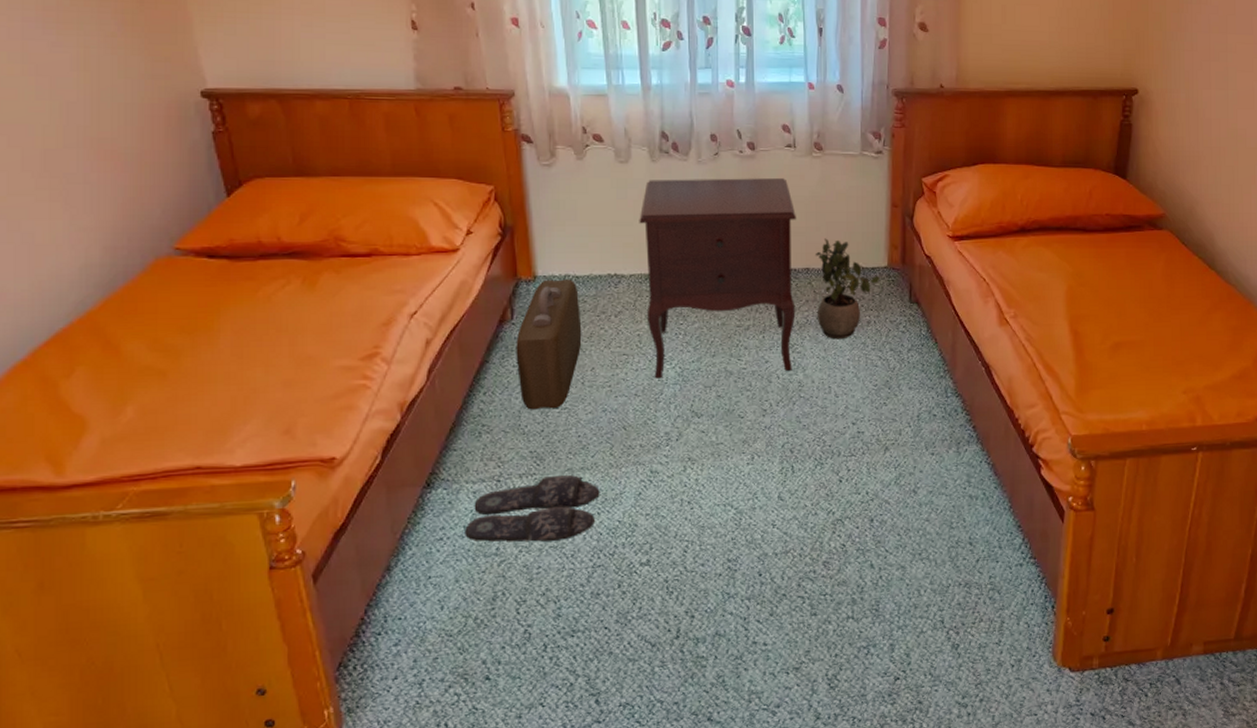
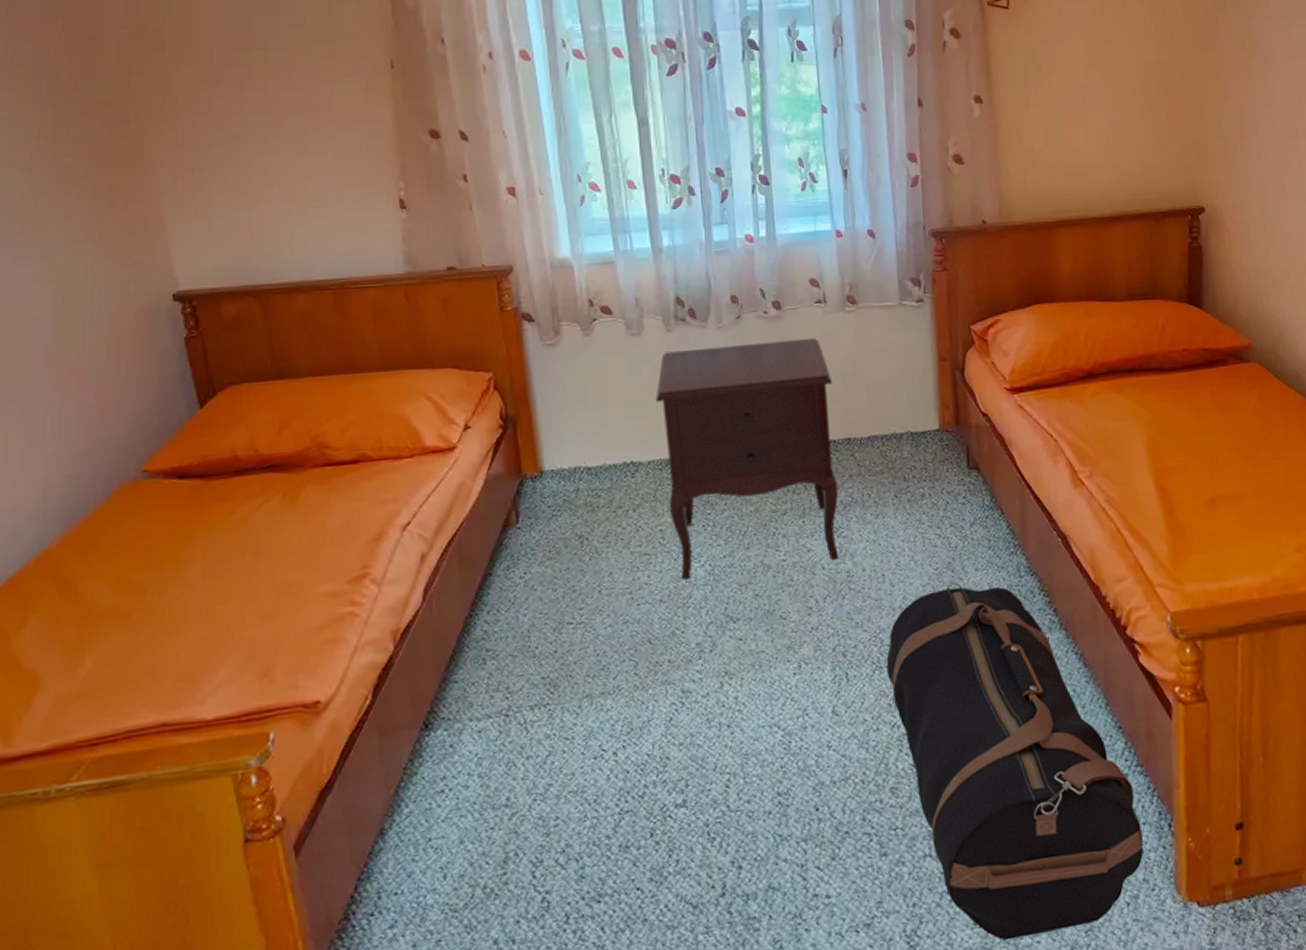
slippers: present [465,474,600,542] -> none [469,702,625,791]
suitcase: present [516,279,582,410] -> none [522,472,597,628]
potted plant: present [815,238,881,340] -> none [856,402,933,519]
duffel bag: none [827,398,1029,688] -> present [886,583,1144,941]

